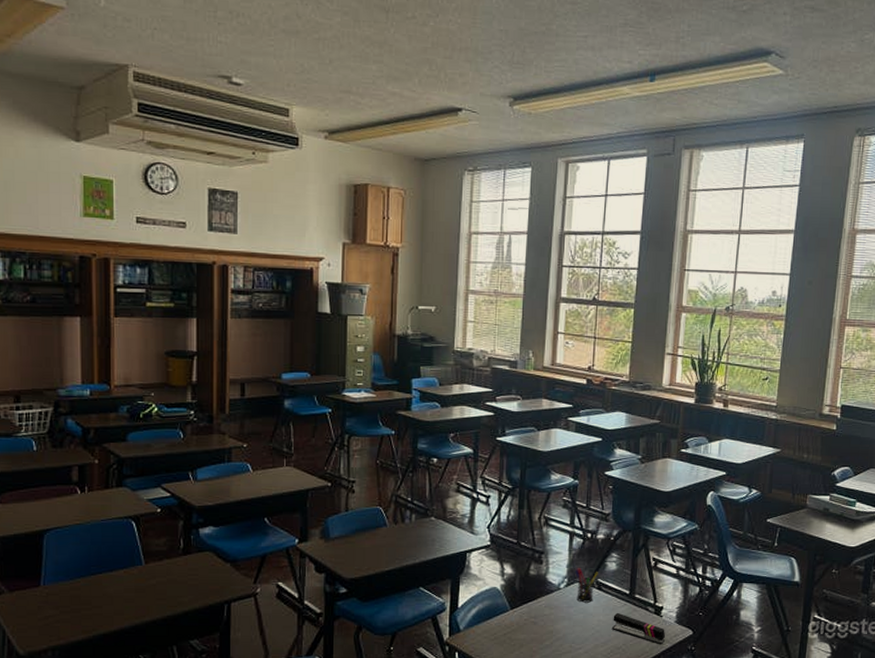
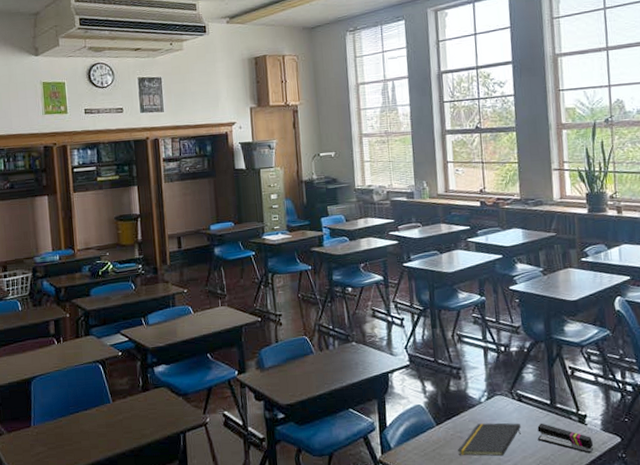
notepad: none [530,610,596,644] -> present [458,423,521,457]
pen holder: present [575,567,598,603] -> none [493,380,517,415]

